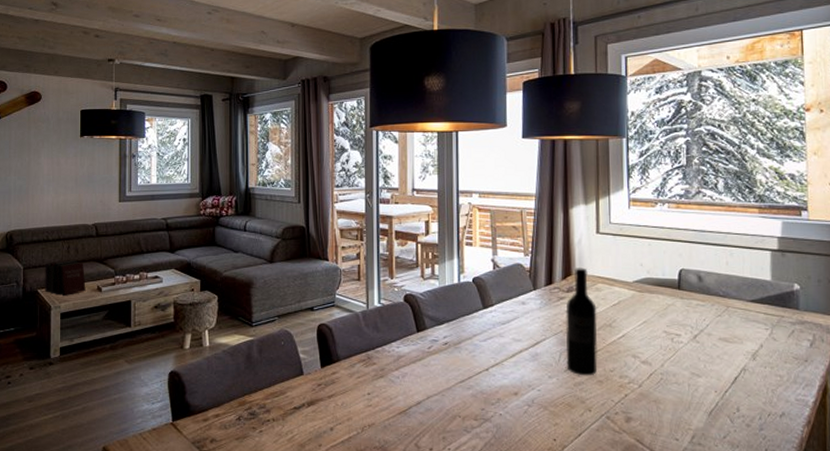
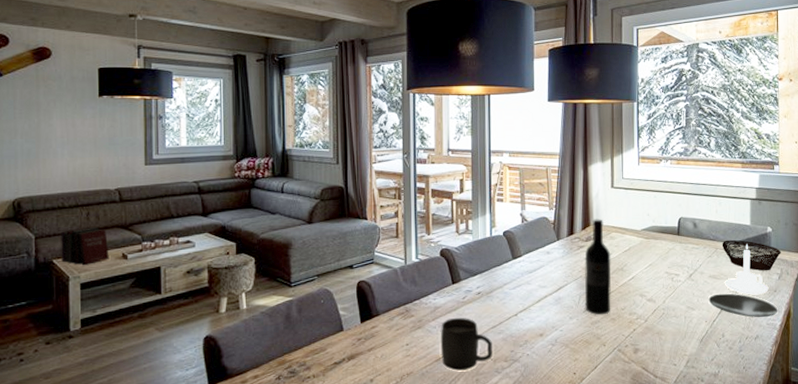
mug: none [404,368,461,426] -> present [440,317,492,371]
plate: none [718,360,811,392] -> present [708,293,778,318]
basket: none [734,297,814,336] -> present [722,239,782,271]
candle holder: none [739,302,797,364] -> present [725,243,768,295]

